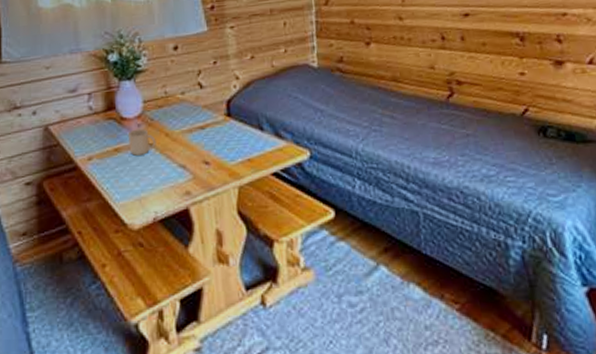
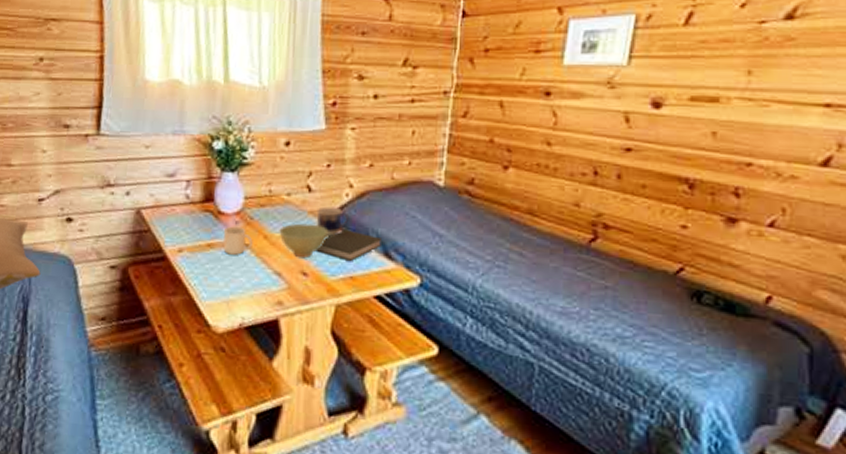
bowl: none [178,116,223,148] -> present [279,223,329,257]
cup: none [209,99,240,127] -> present [316,206,350,237]
book: none [213,117,271,145] -> present [315,229,381,261]

